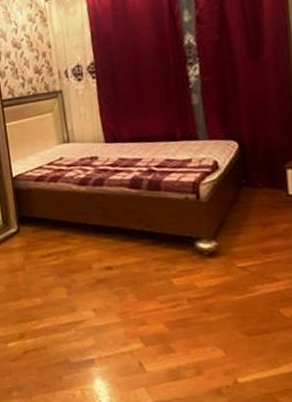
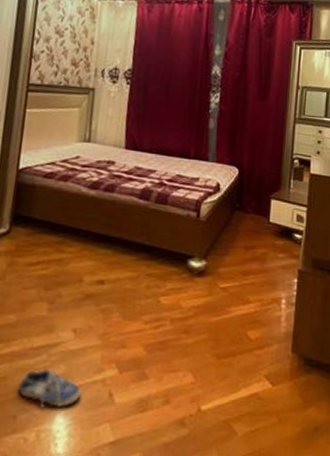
shoe: none [57,341,113,374] -> present [17,369,82,410]

